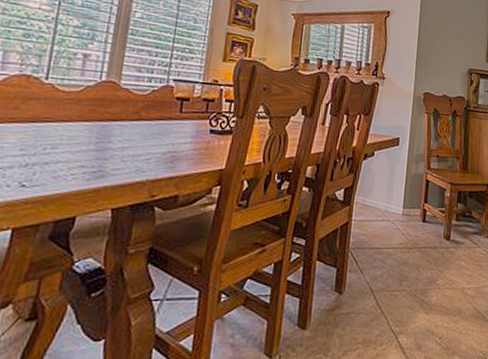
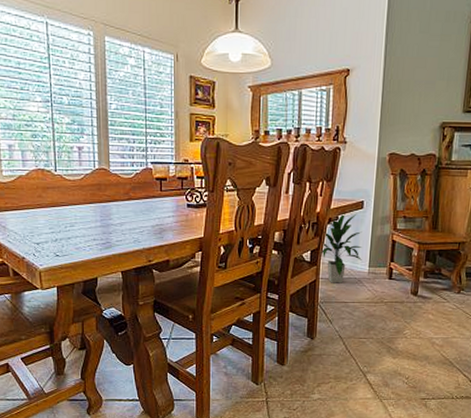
indoor plant: none [354,149,398,226] -> present [320,213,362,283]

